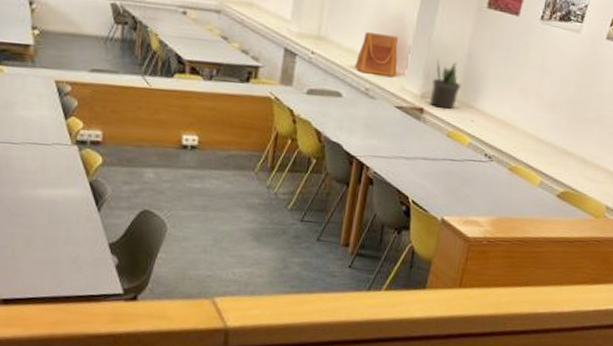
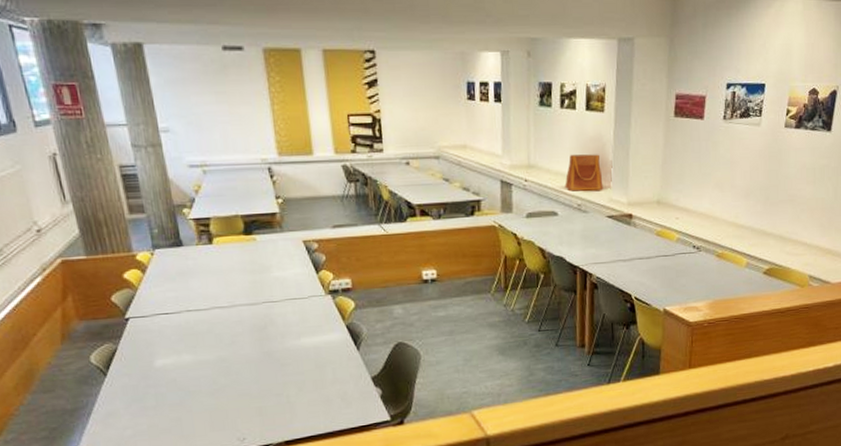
planter: present [429,60,462,109] -> none [636,169,663,213]

